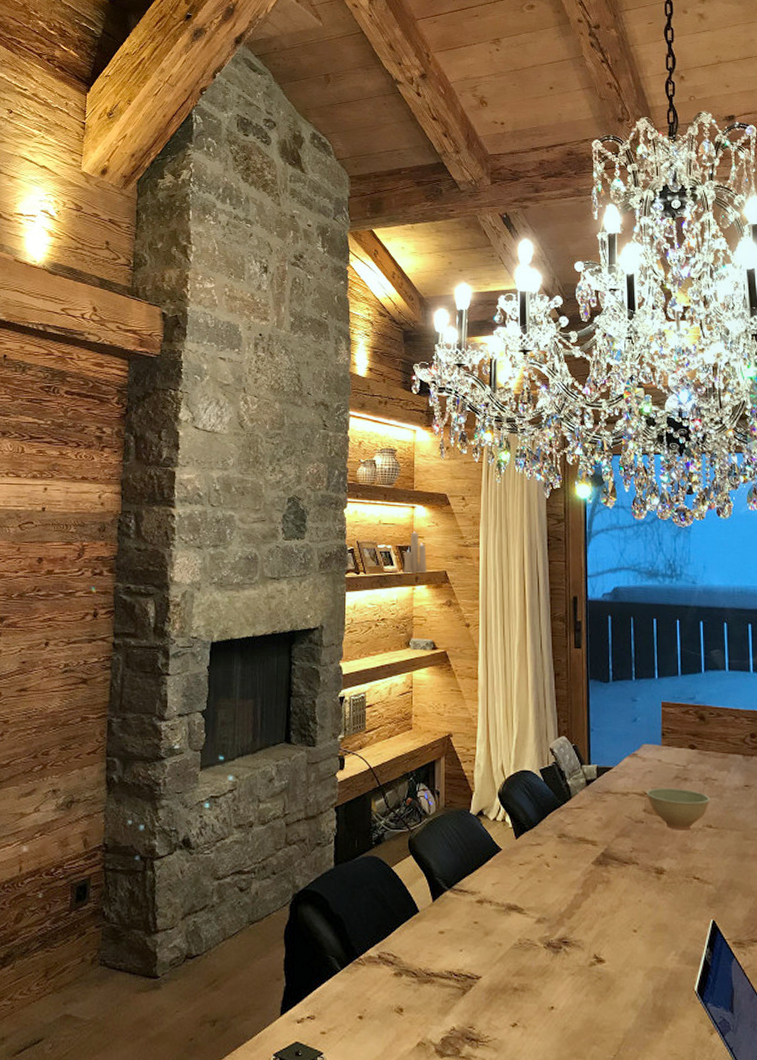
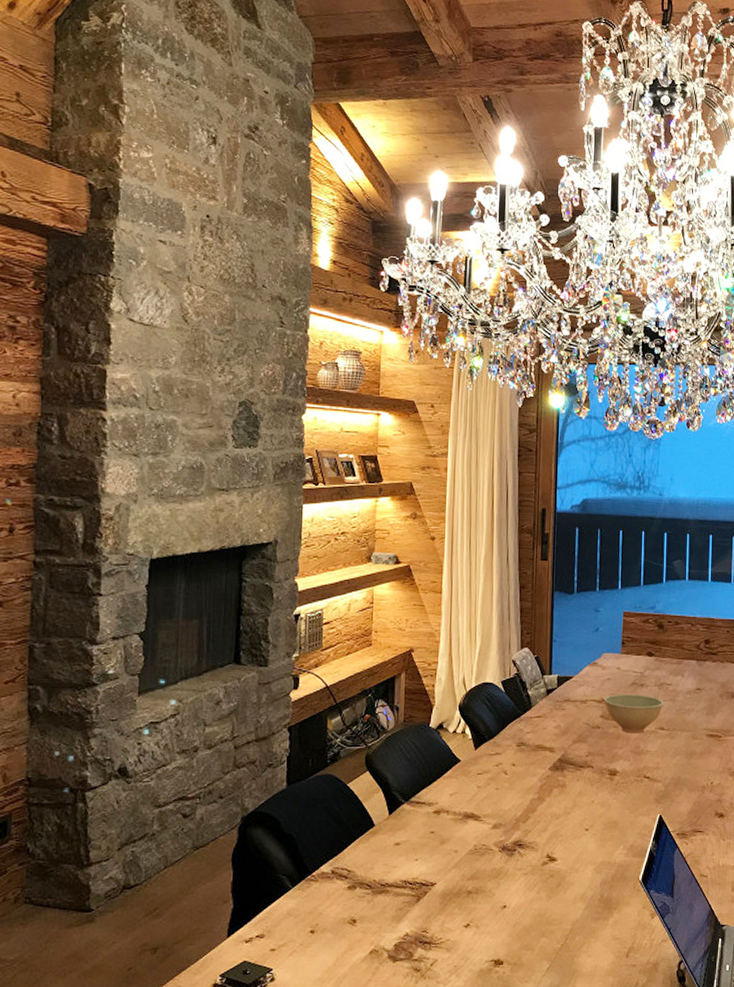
candle: present [403,531,428,574] -> none [366,440,392,485]

